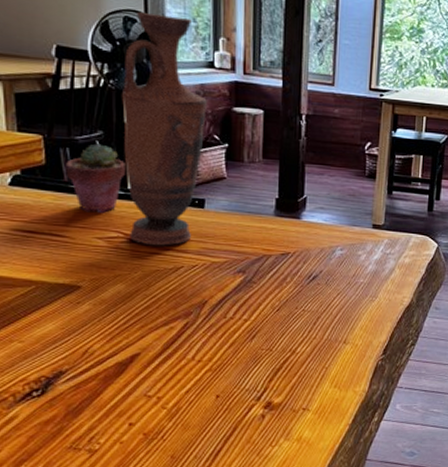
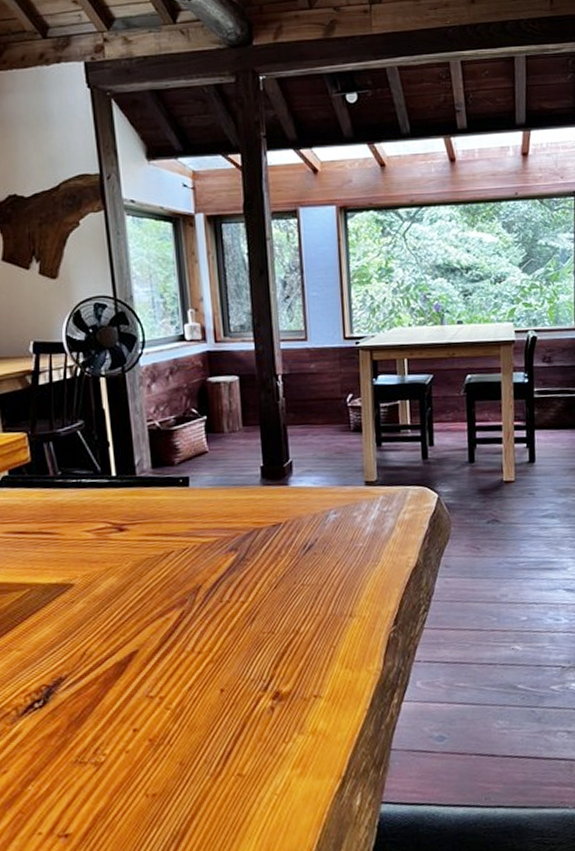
potted succulent: present [66,143,125,213] -> none [50,434,108,506]
vase: present [121,12,207,246] -> none [97,296,182,533]

